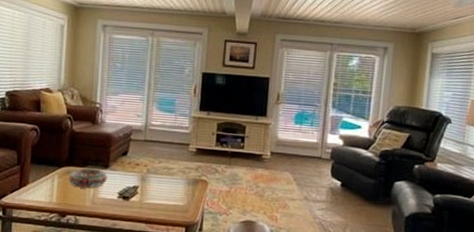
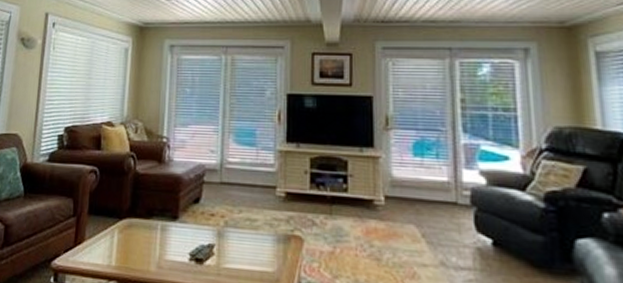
decorative bowl: present [69,168,107,189] -> none [131,220,176,248]

